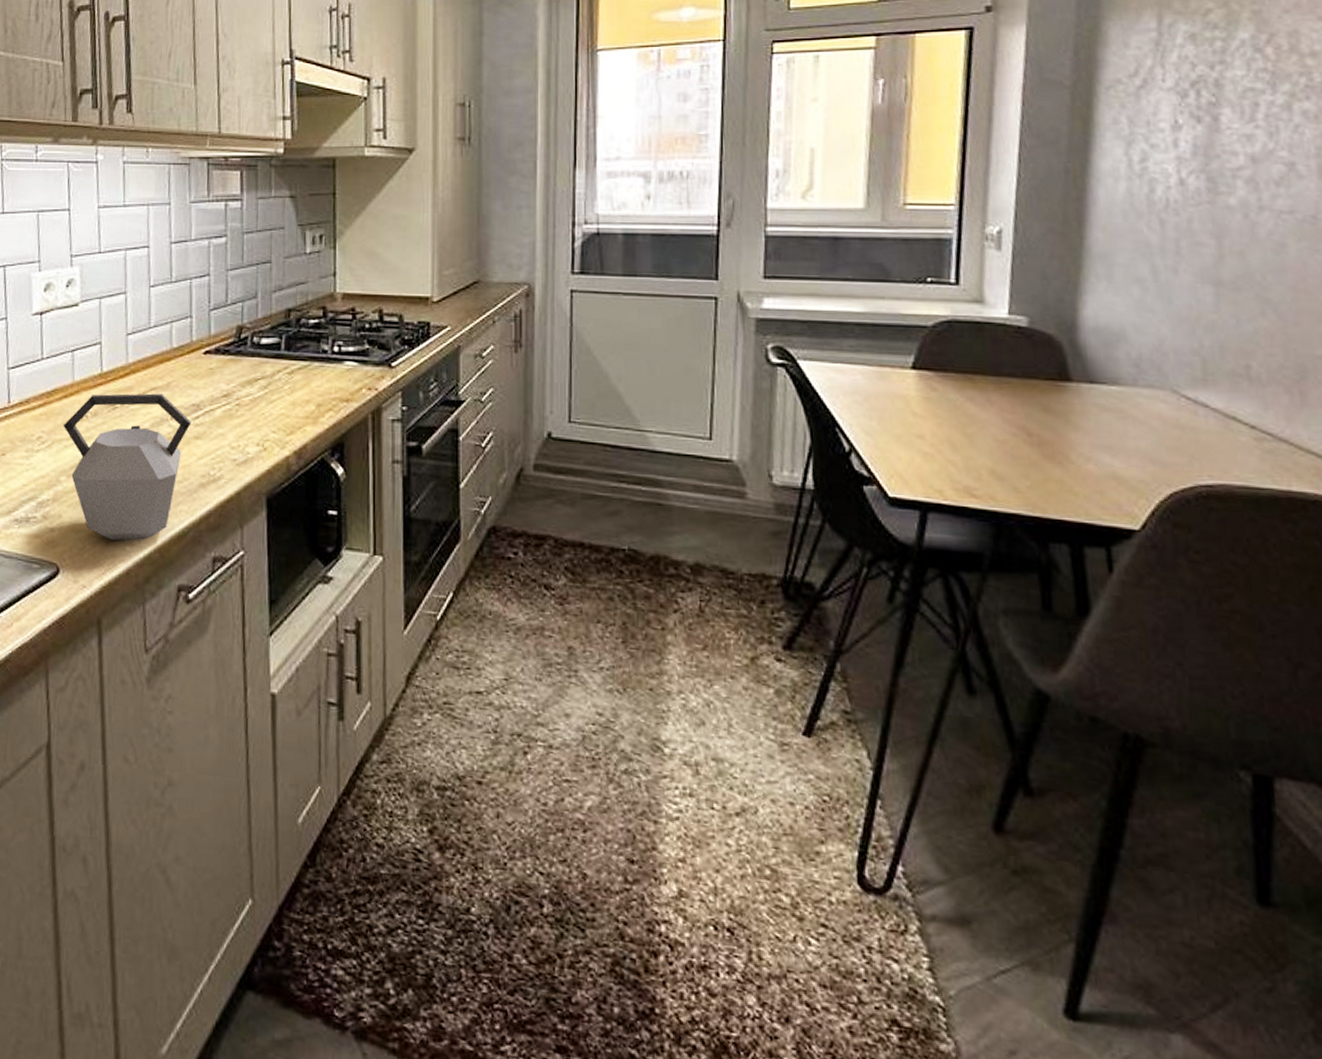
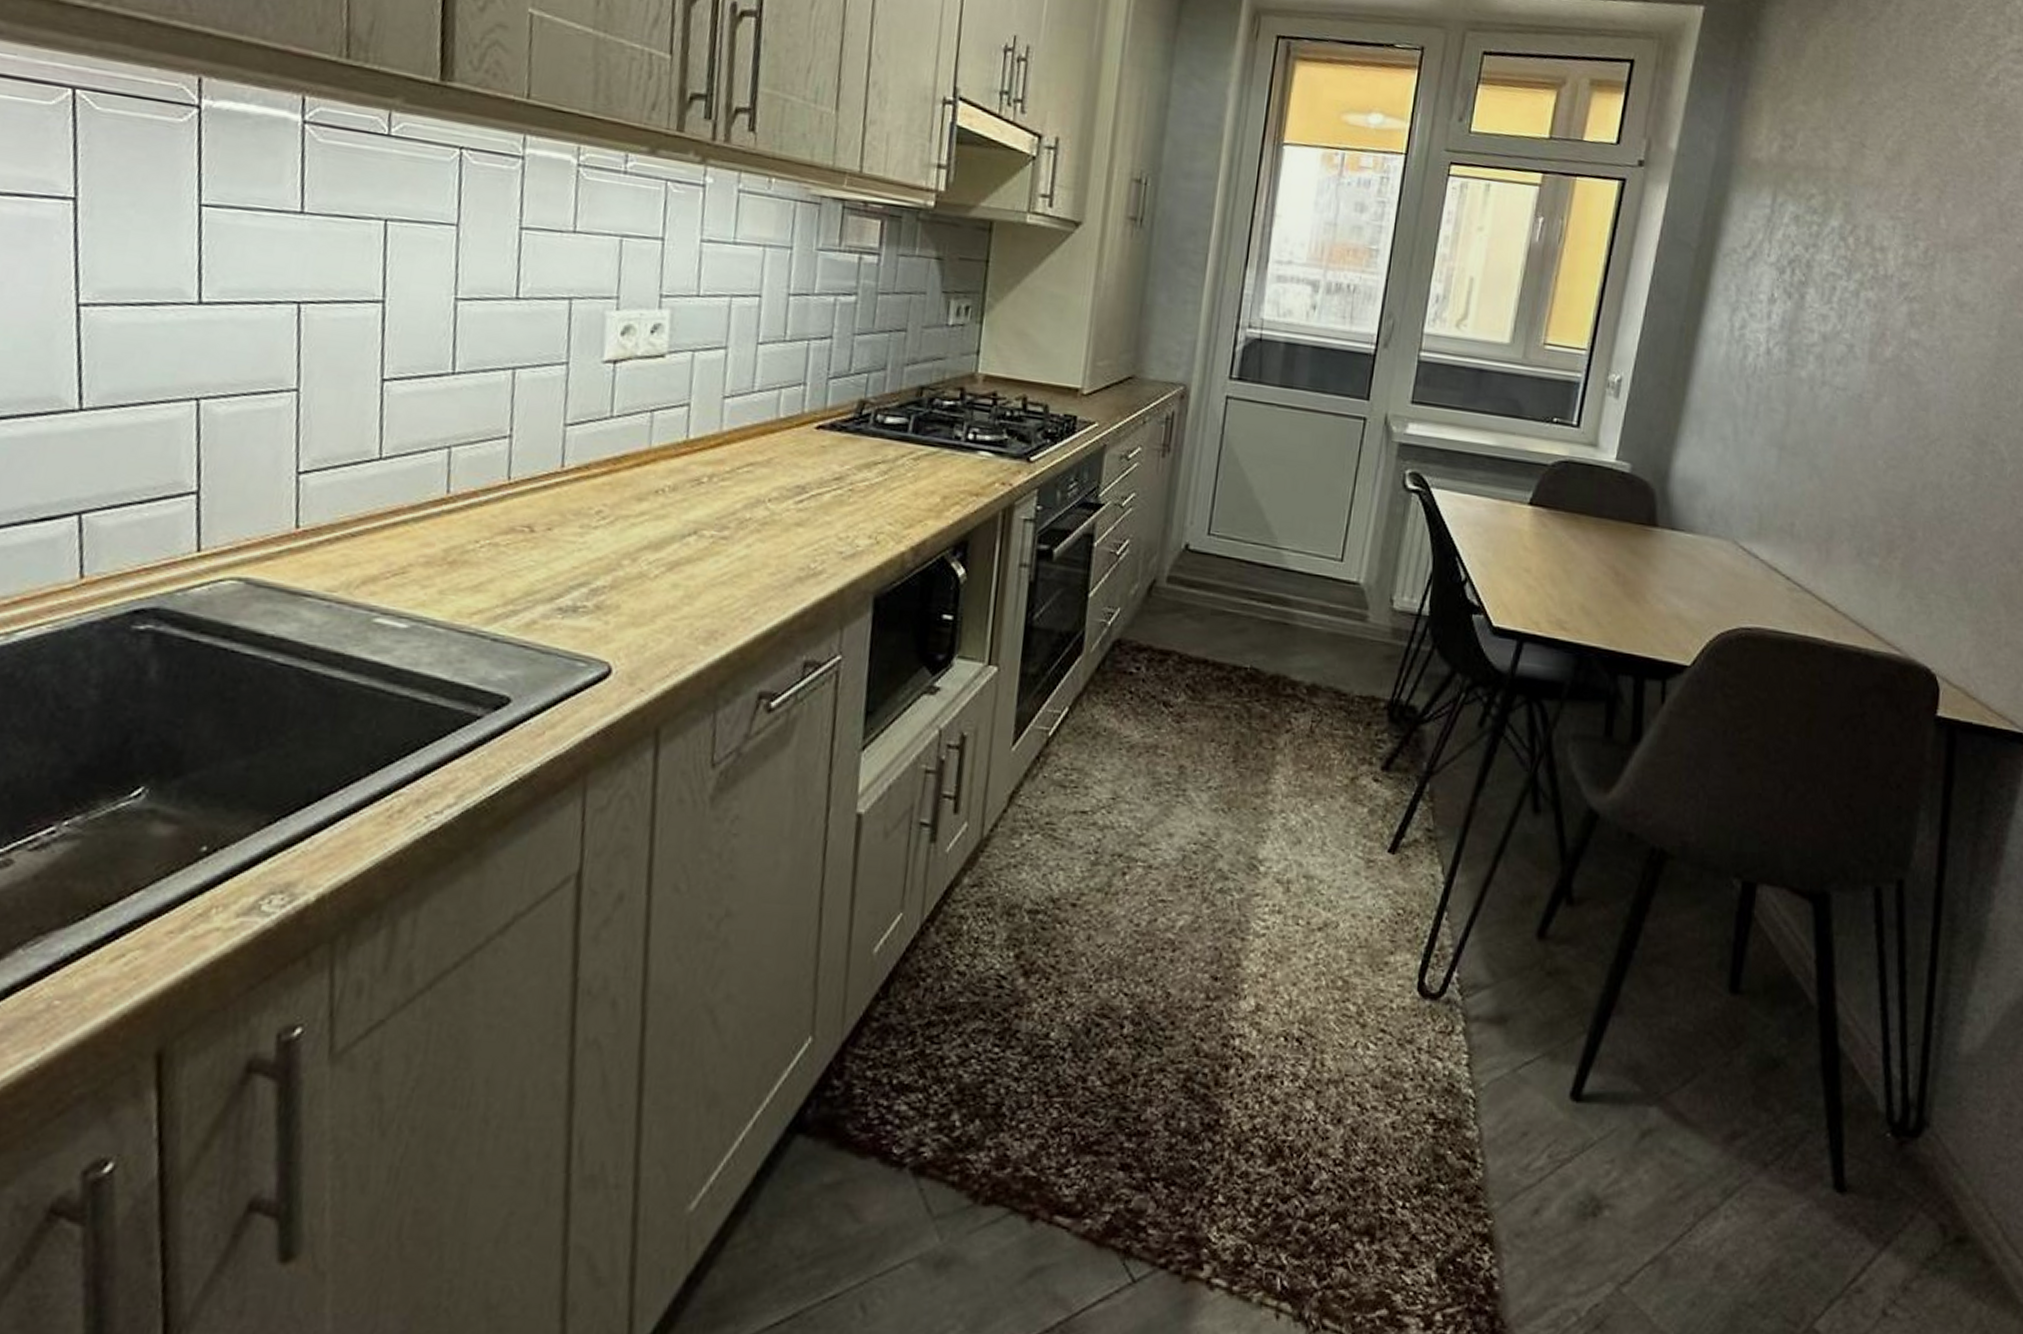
kettle: present [62,393,192,541] -> none [631,465,794,639]

